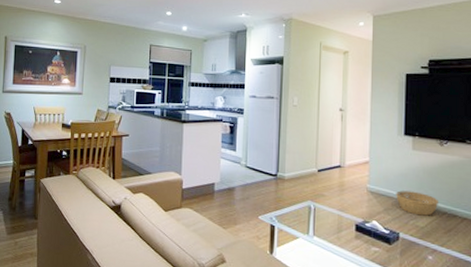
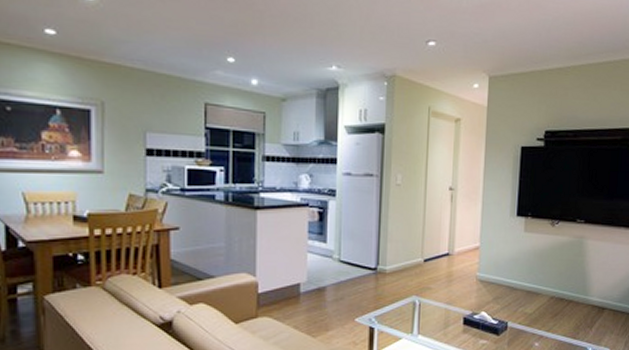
basket: present [396,190,438,216] -> none [506,277,547,302]

